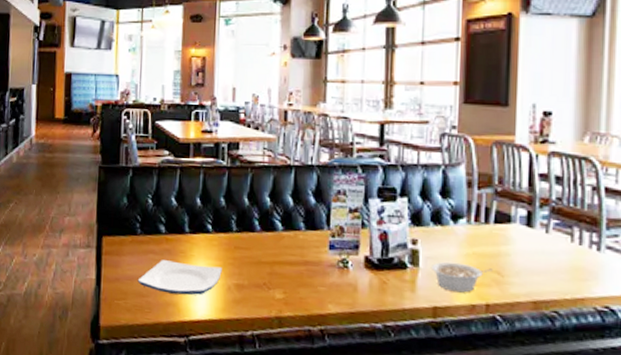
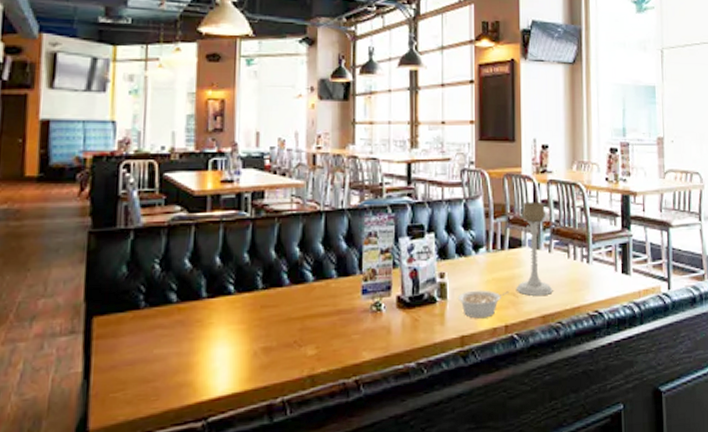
plate: present [137,260,222,295] -> none [141,331,247,373]
candle holder: none [501,174,549,279] -> present [516,201,553,296]

